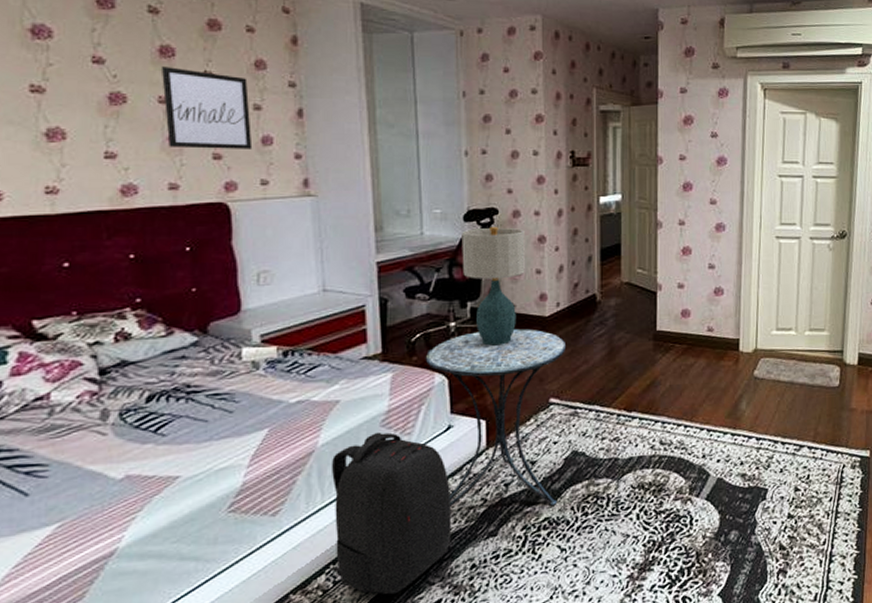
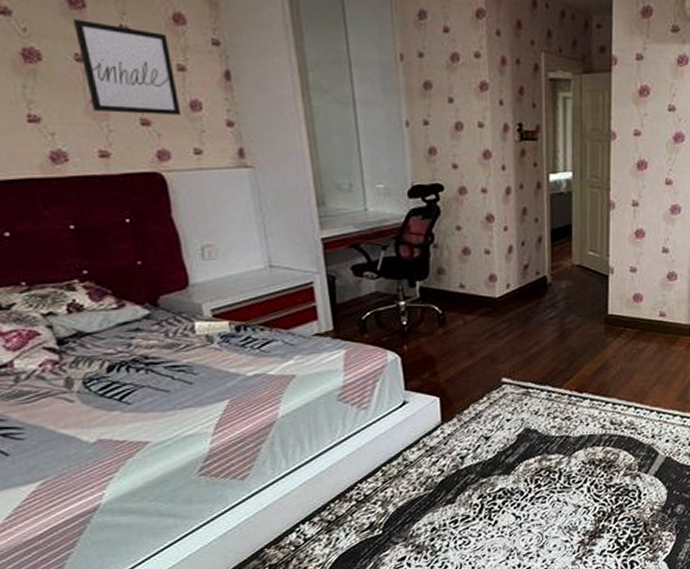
backpack: present [329,431,452,595] -> none [292,405,412,552]
side table: present [425,329,567,507] -> none [376,309,518,478]
table lamp: present [462,227,526,346] -> none [407,204,475,326]

